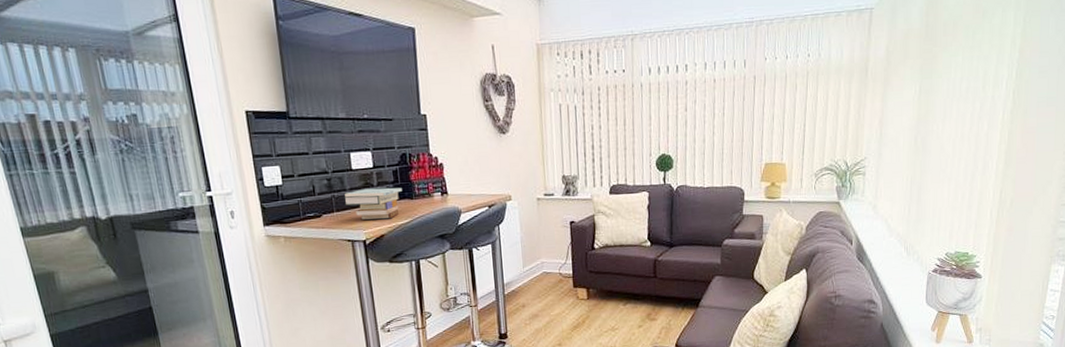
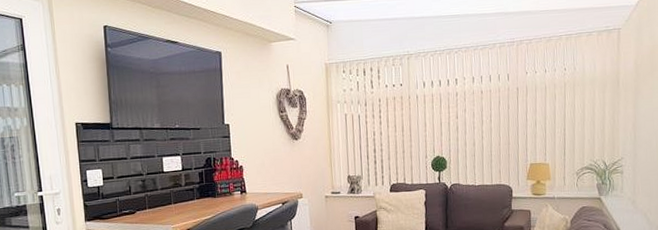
books: present [344,187,402,221] -> none [155,187,207,217]

